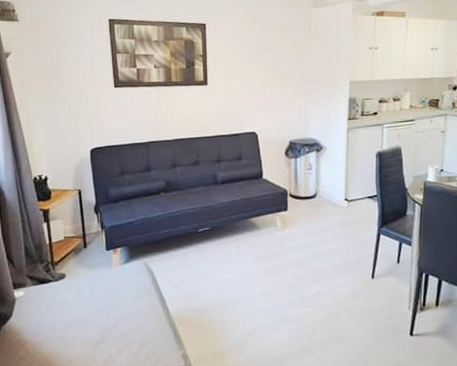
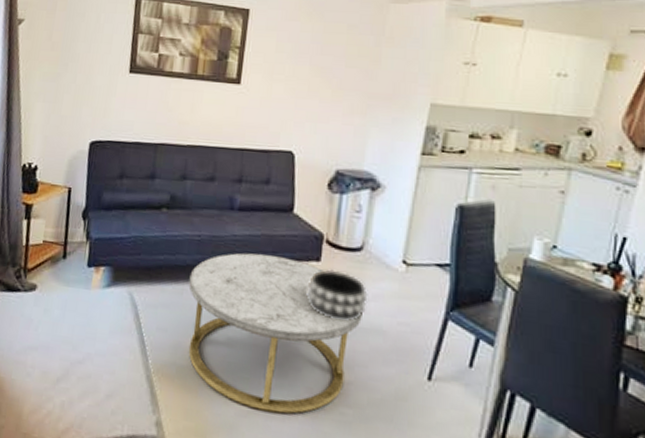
coffee table: none [191,212,322,328] -> present [188,252,362,414]
decorative bowl: none [280,215,325,250] -> present [306,269,368,321]

